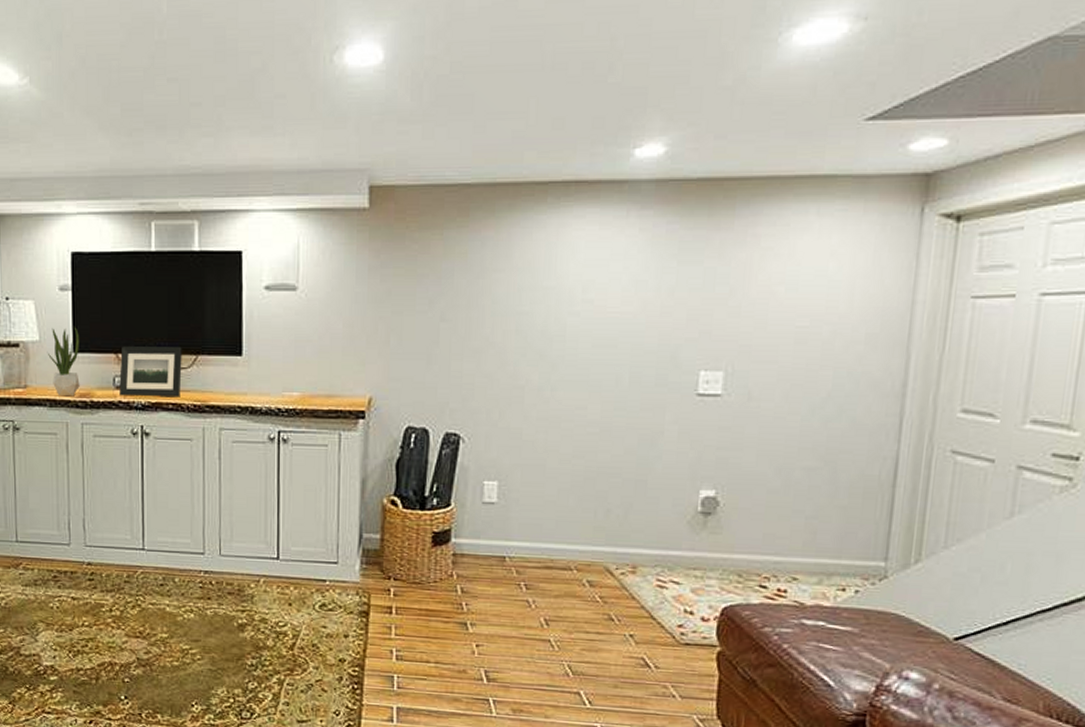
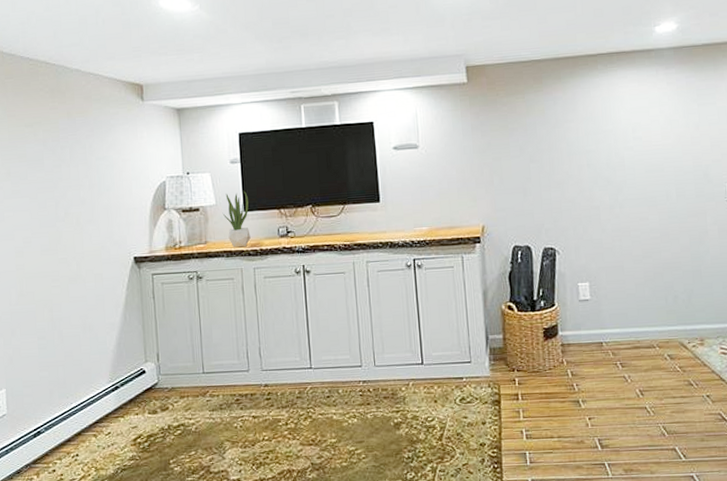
picture frame: present [119,346,183,398] -> none [282,200,333,243]

